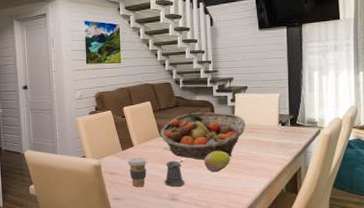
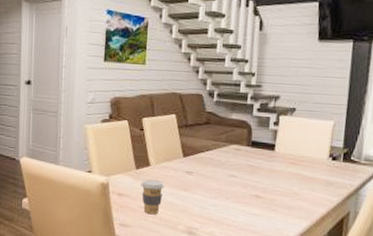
fruit basket: present [160,112,246,160] -> none [183,133,289,192]
pepper shaker: present [165,160,185,187] -> none [182,187,208,219]
fruit: present [204,150,230,173] -> none [232,181,265,208]

